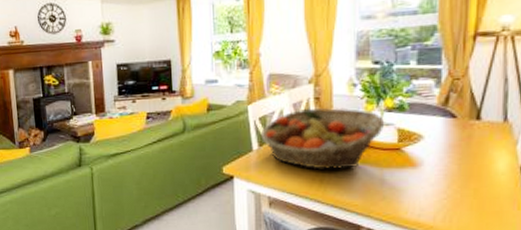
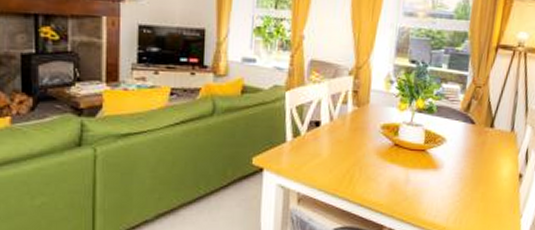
fruit basket: present [260,107,385,170] -> none [295,102,415,168]

